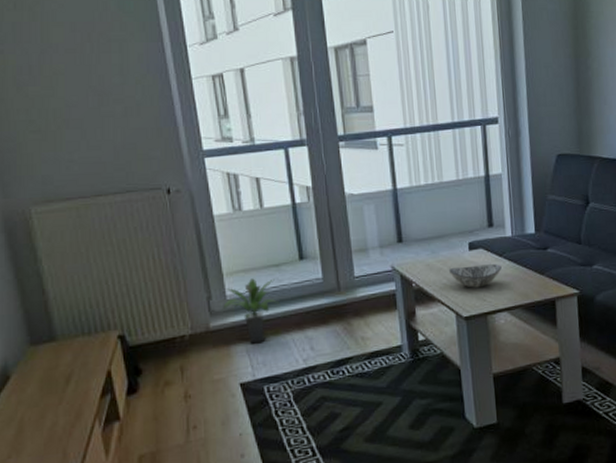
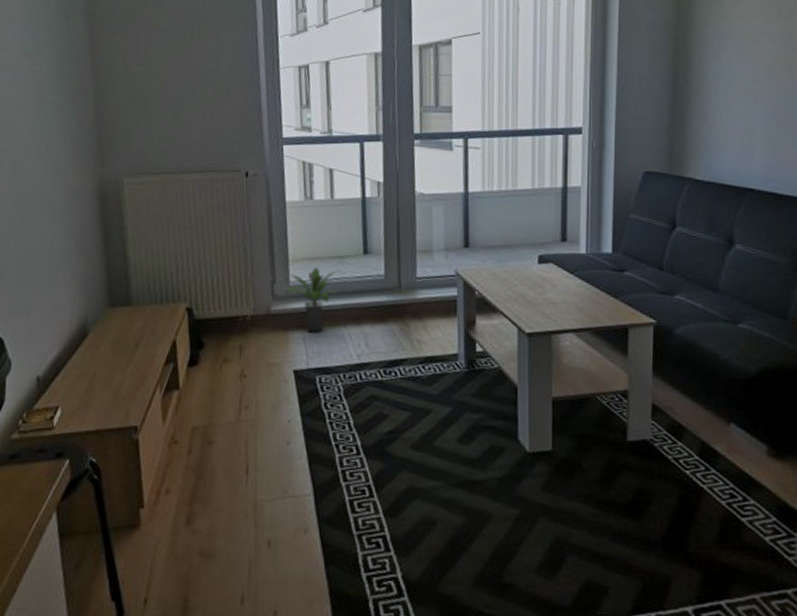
decorative bowl: present [448,263,502,288] -> none [514,279,572,304]

